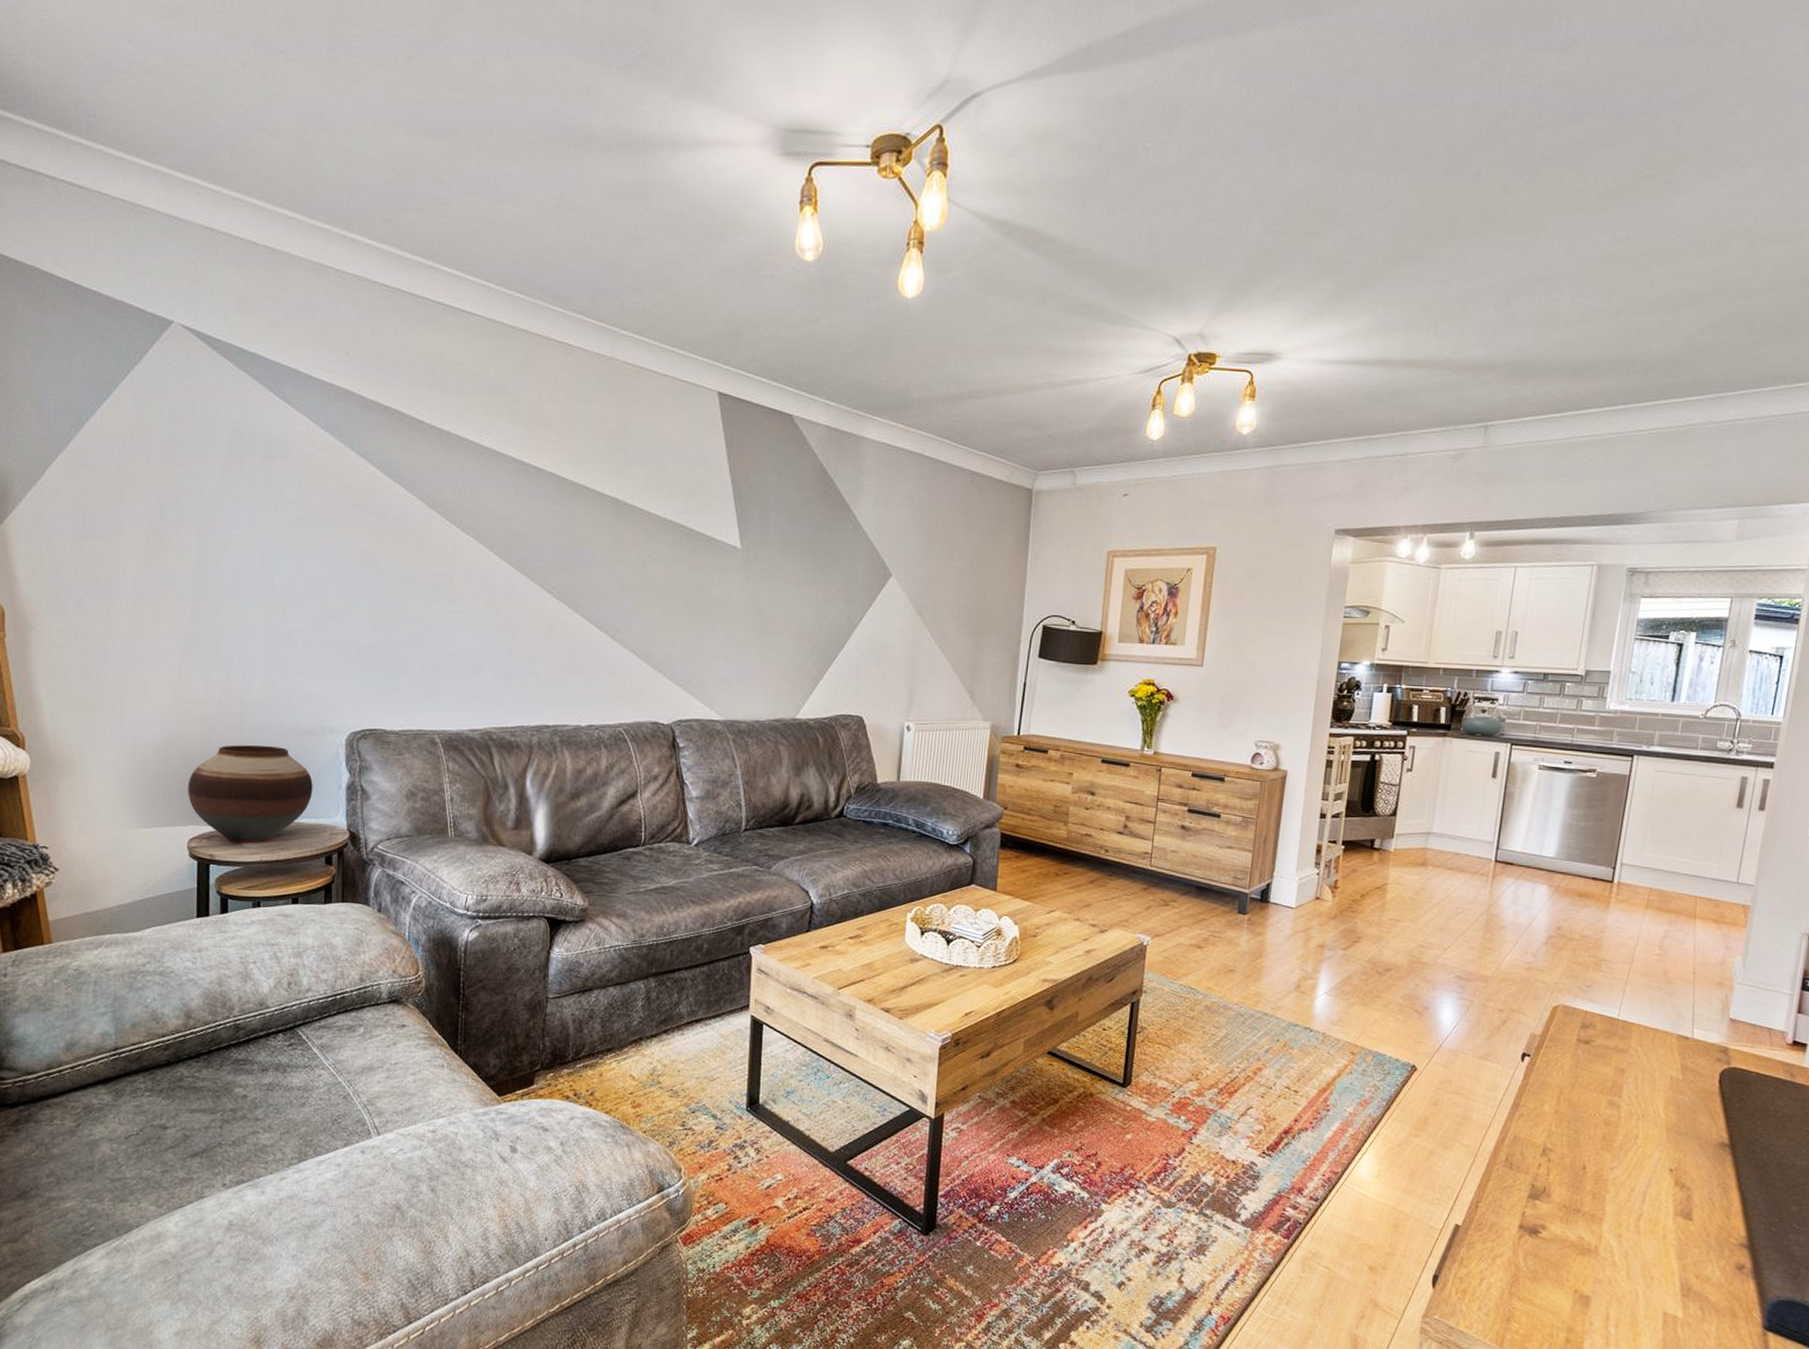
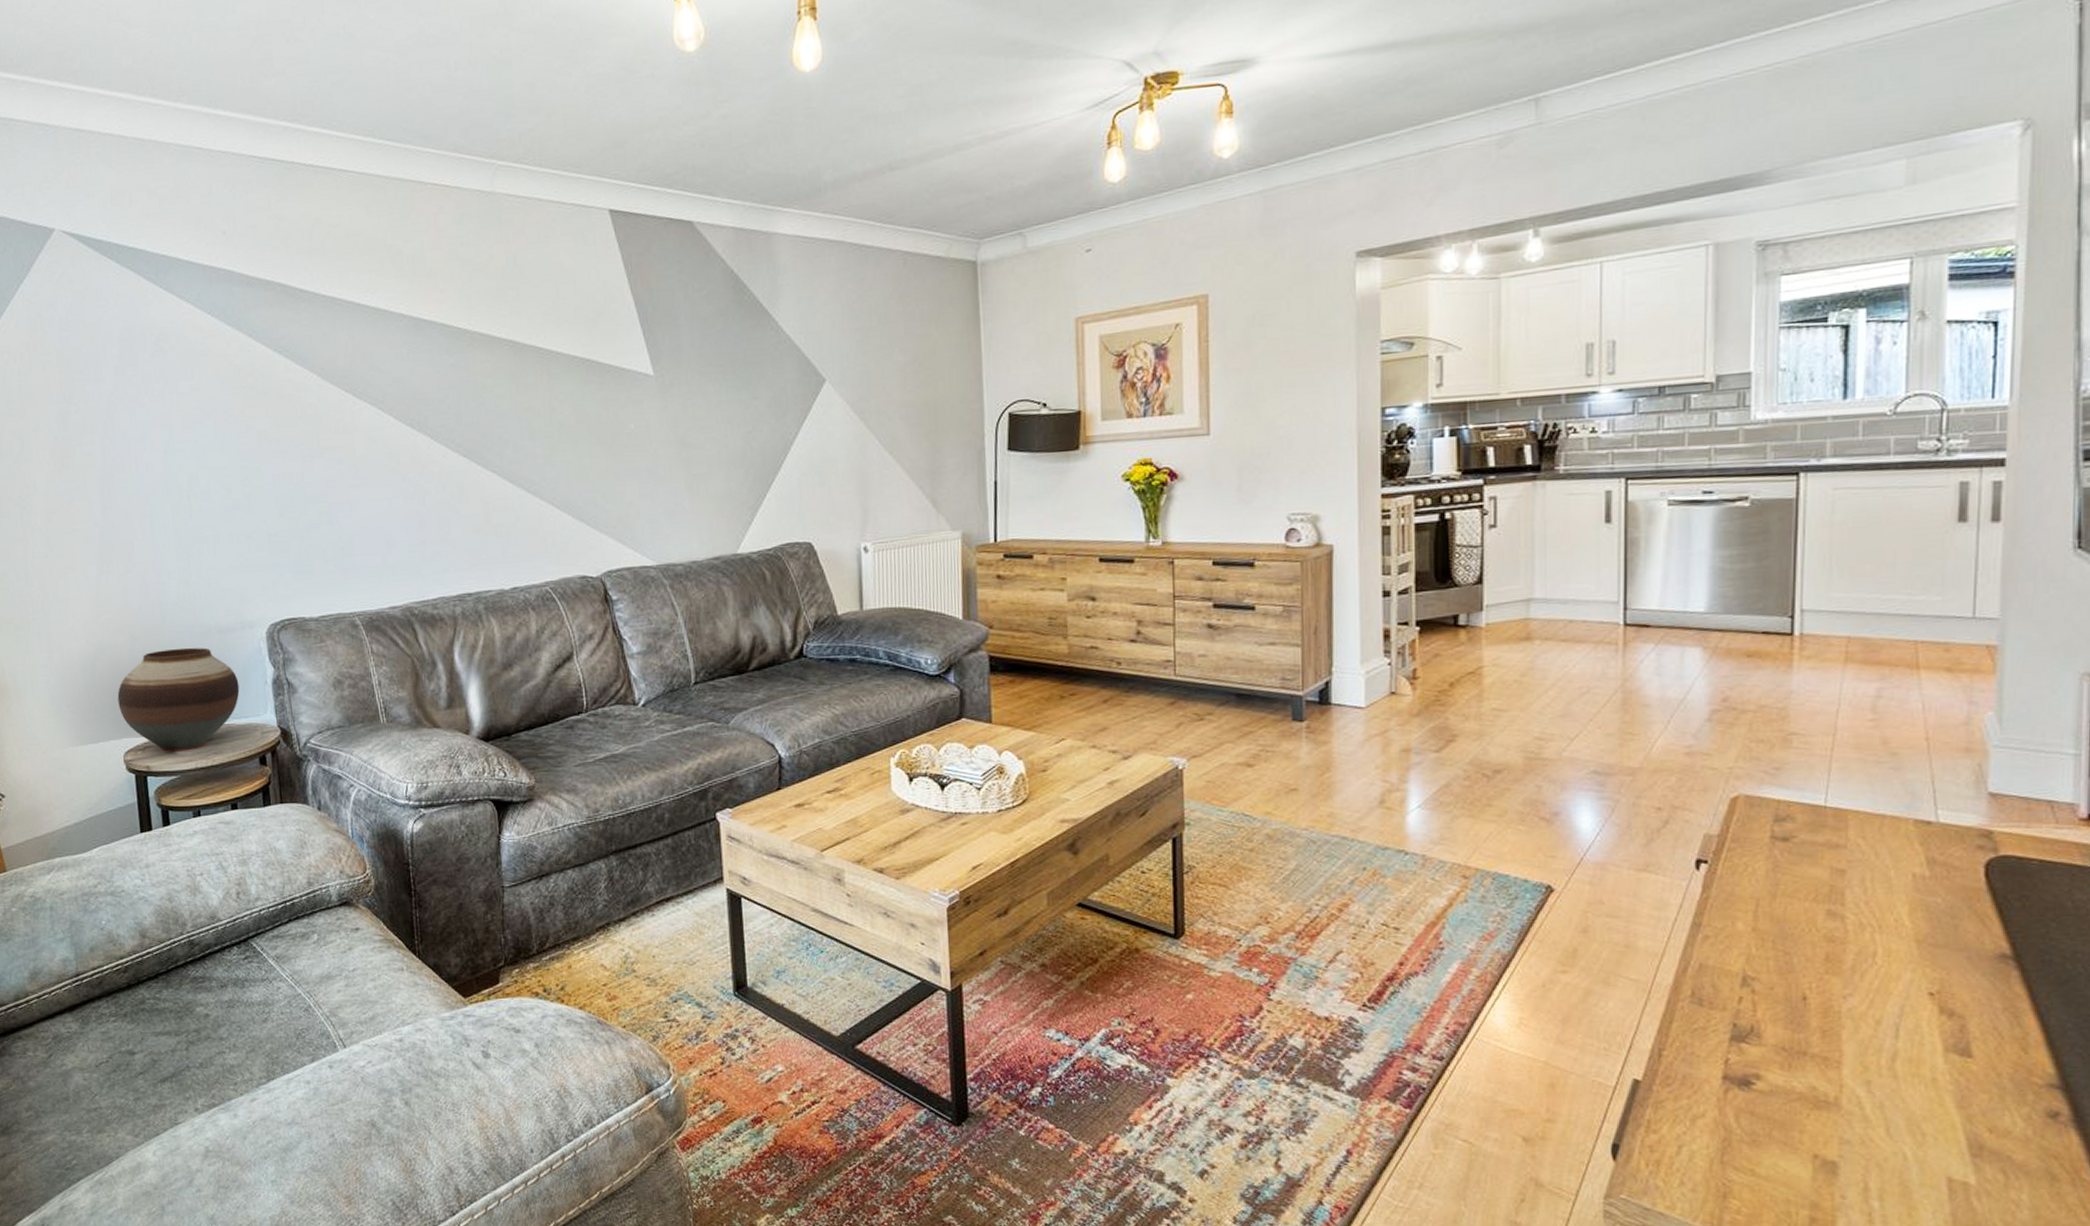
kettle: present [1461,696,1508,736] -> none [1554,424,1617,475]

